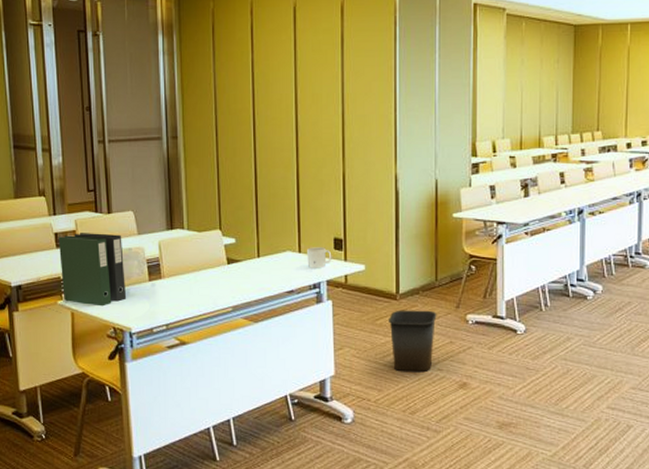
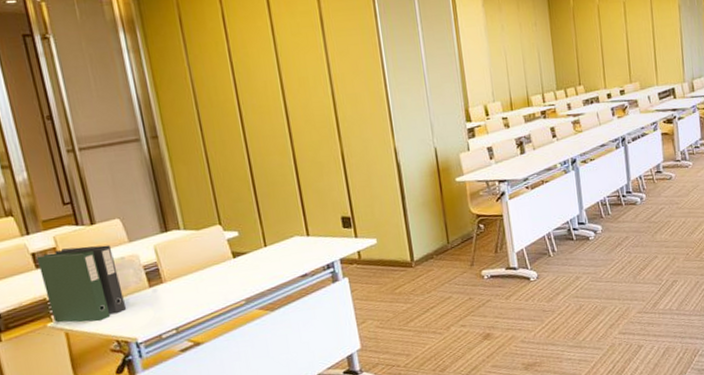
mug: present [306,247,332,268] -> none [314,227,343,250]
waste bin: present [388,310,437,373] -> none [406,272,455,334]

